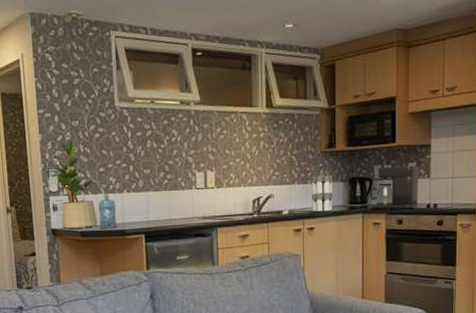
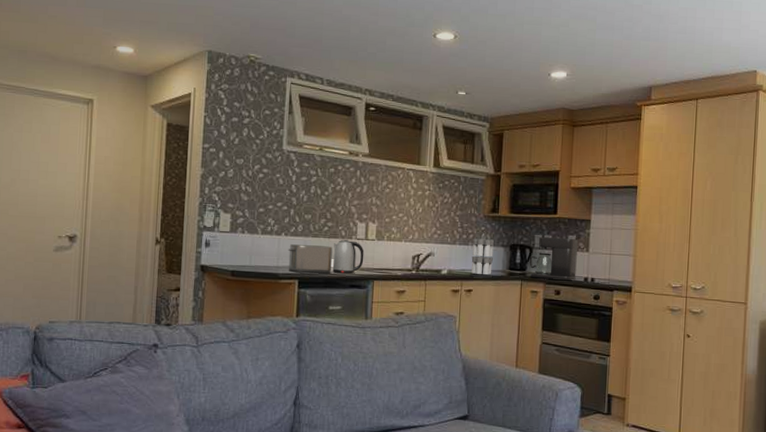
potted plant: present [54,141,98,229] -> none [212,178,252,268]
canister: present [97,194,117,230] -> none [252,234,272,272]
toaster: none [131,198,175,228] -> present [288,244,333,275]
kettle: none [175,190,206,224] -> present [332,239,364,274]

